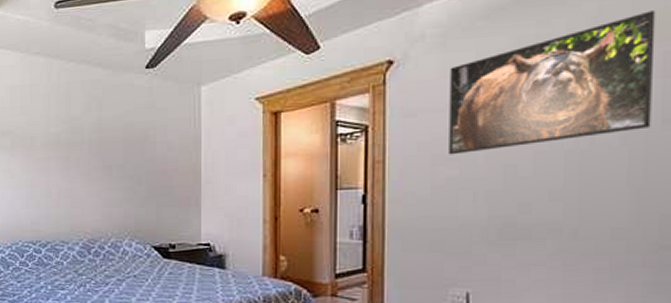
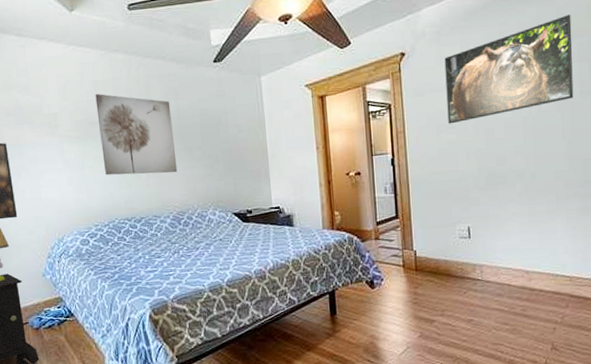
wall art: none [10,100,93,194] -> present [95,93,178,176]

